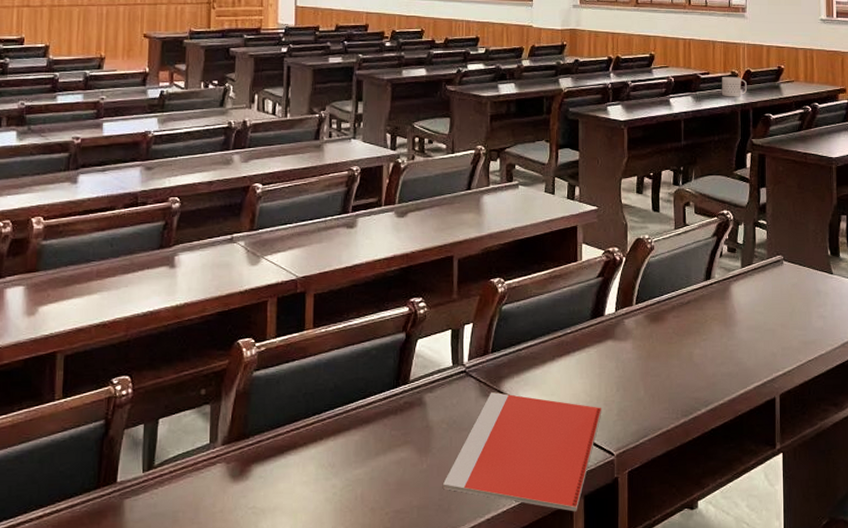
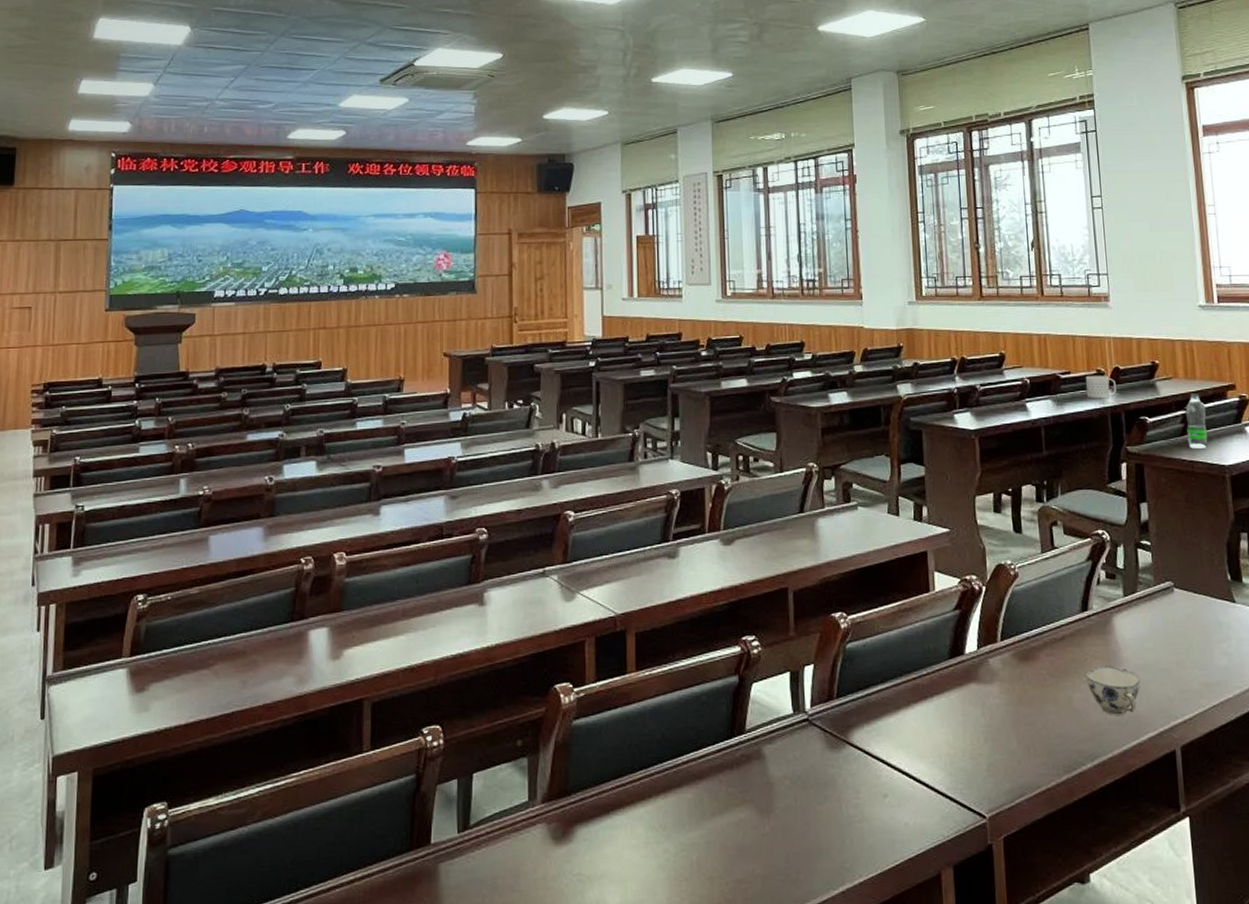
notebook: present [442,392,602,512] -> none [788,744,969,885]
teacup: none [705,326,751,368] -> present [1085,665,1141,715]
bottle: none [803,95,820,142] -> present [1185,393,1208,449]

